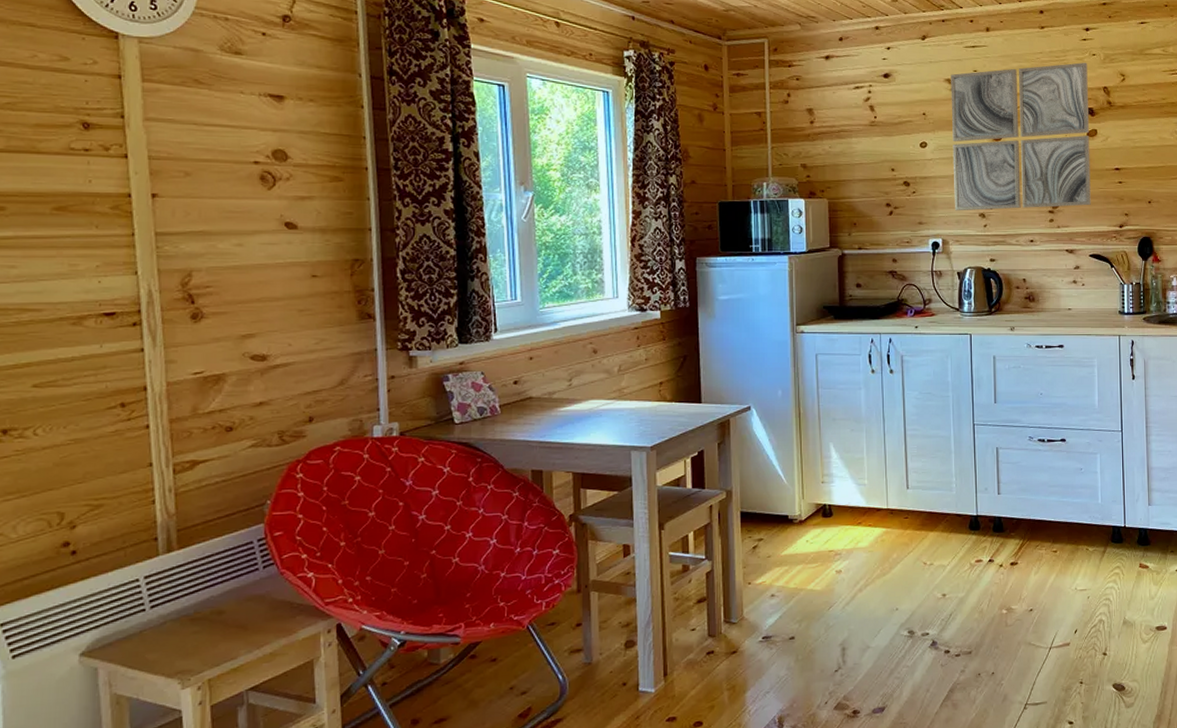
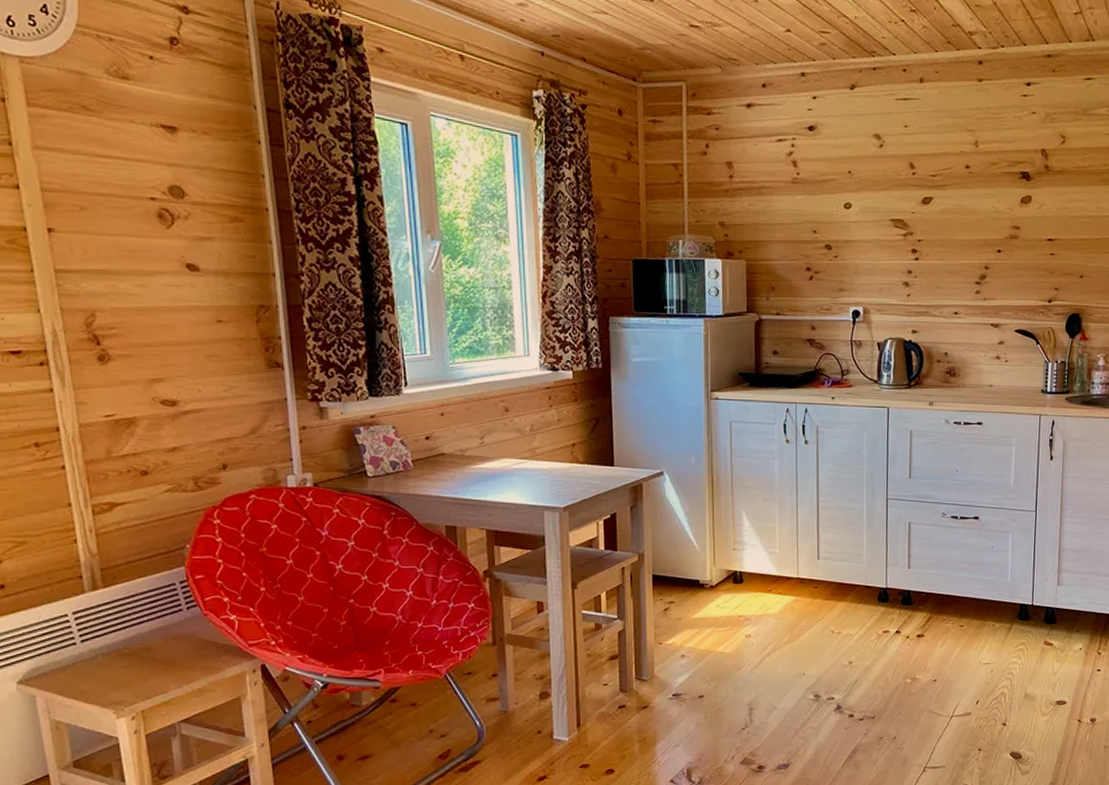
wall art: present [951,62,1091,211] -> none [877,120,1026,279]

